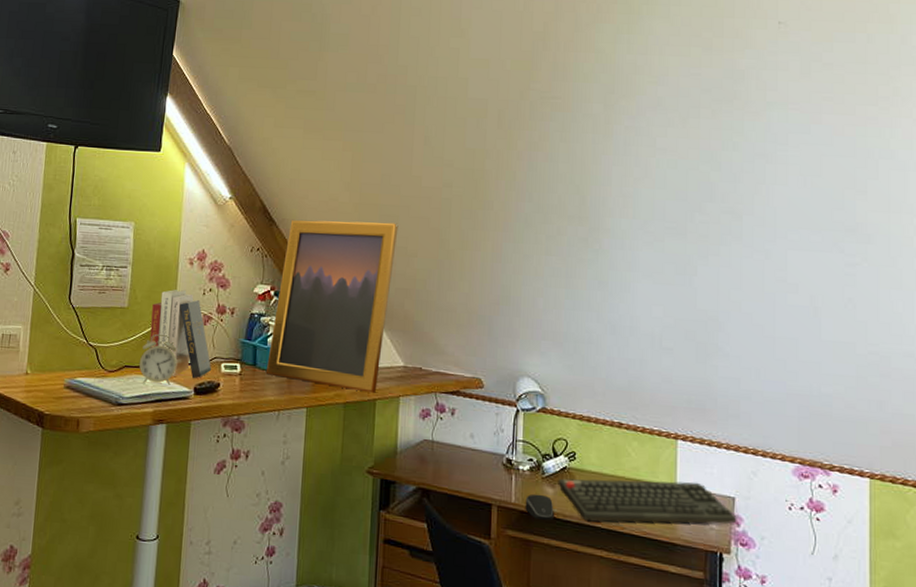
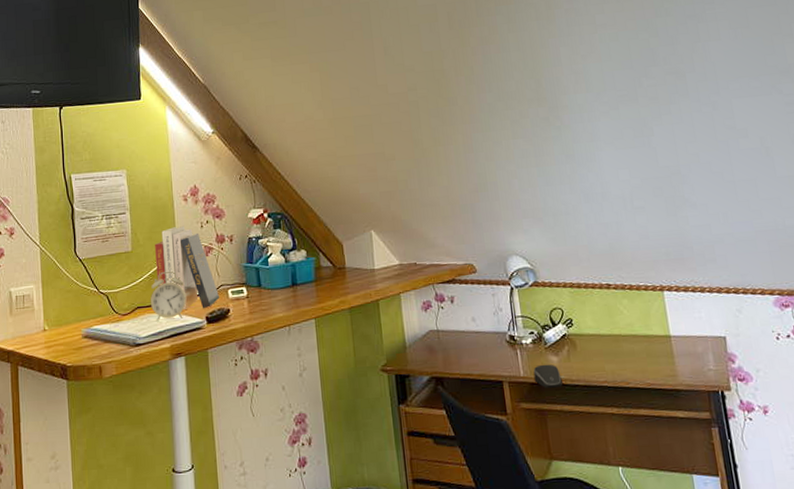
picture frame: present [265,219,399,393] -> none [271,131,378,295]
computer keyboard: present [558,478,737,524] -> none [560,328,732,382]

